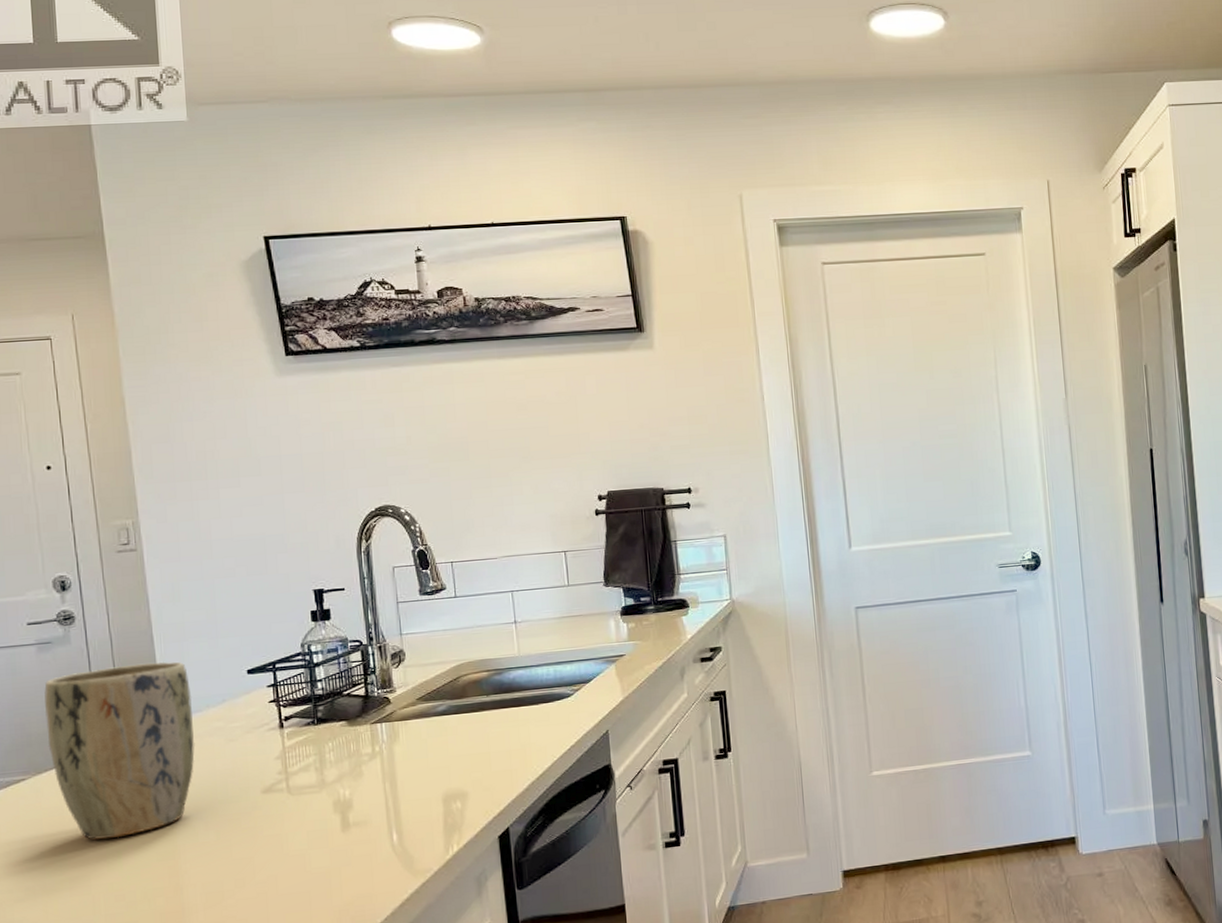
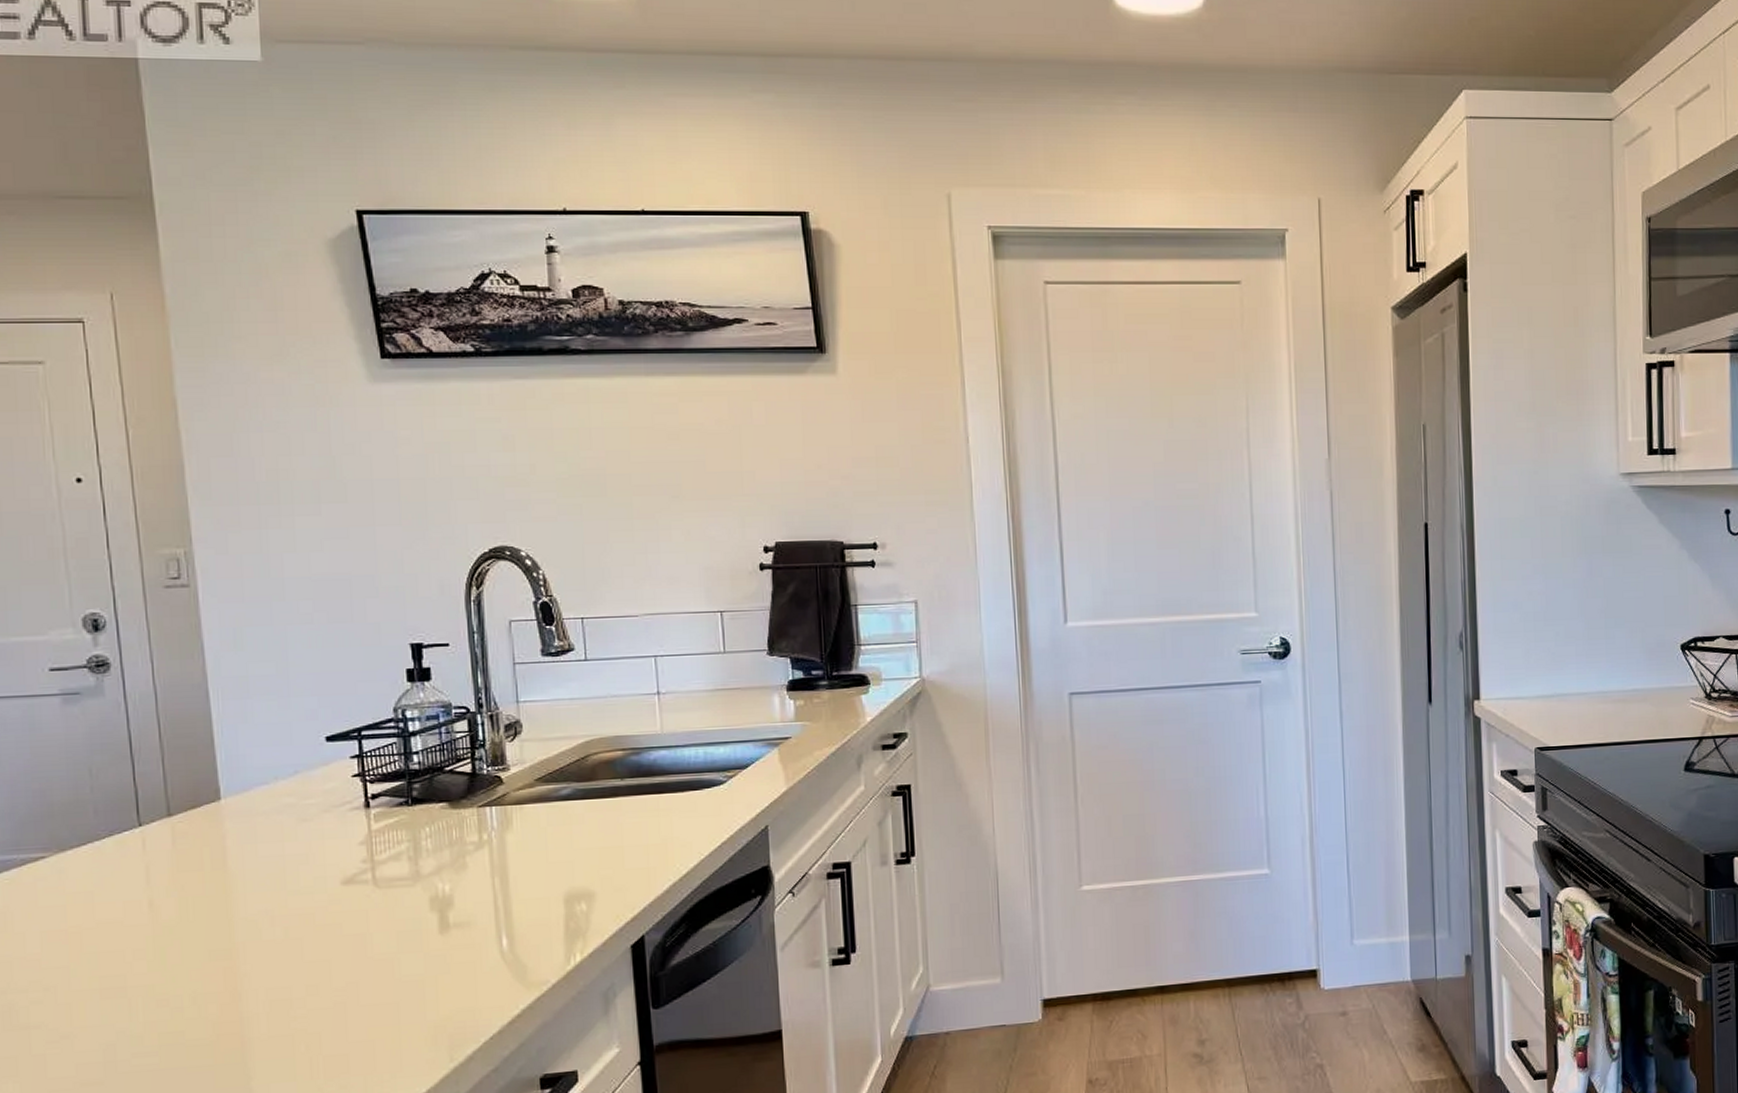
plant pot: present [44,661,195,840] -> none [70,722,260,933]

